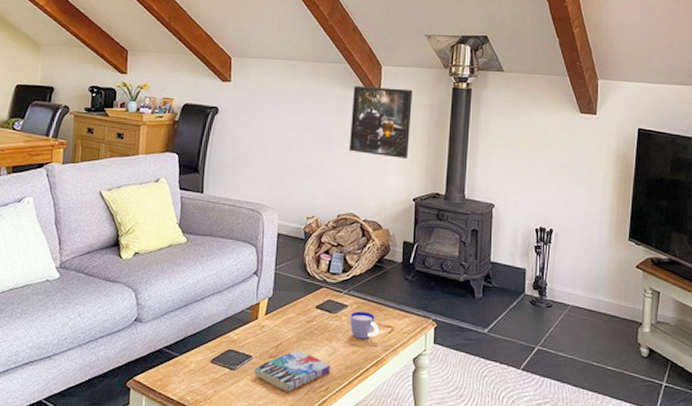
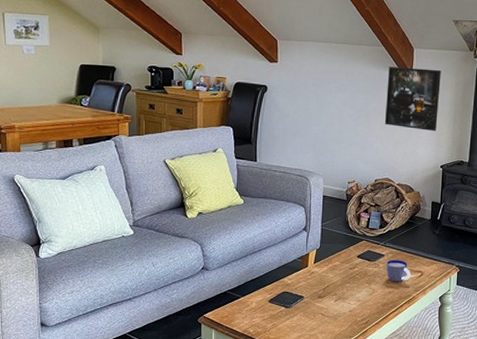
book: present [254,351,332,392] -> none [306,292,371,325]

